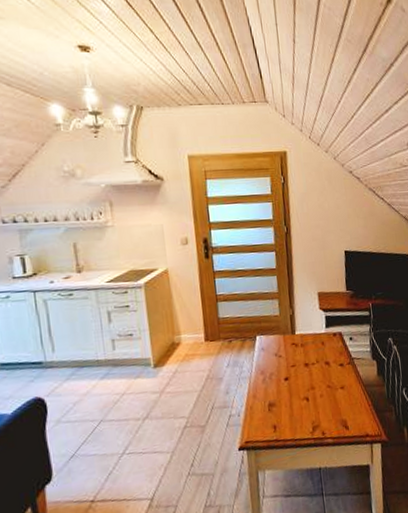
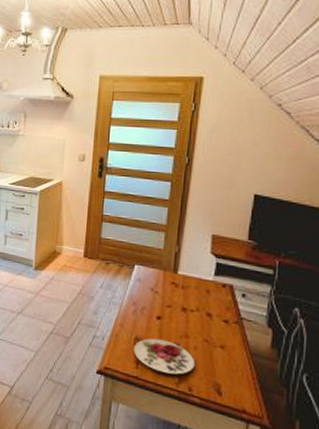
plate: none [269,397,324,428] -> present [133,338,196,375]

